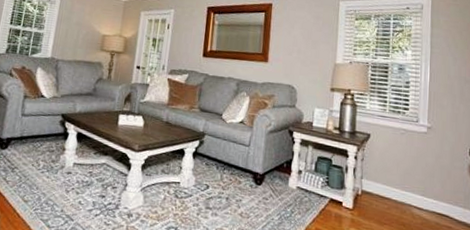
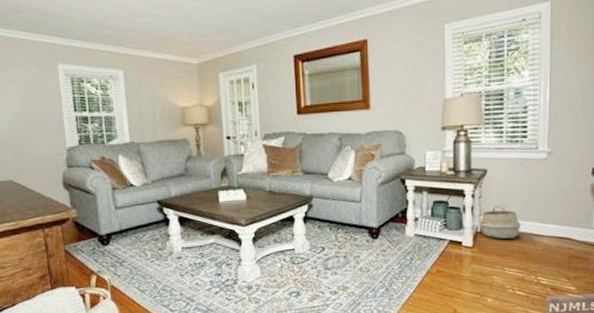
woven basket: none [360,170,401,207] -> present [479,204,522,239]

